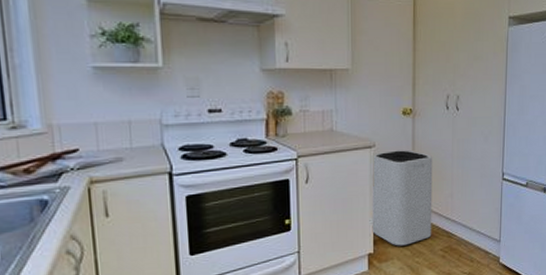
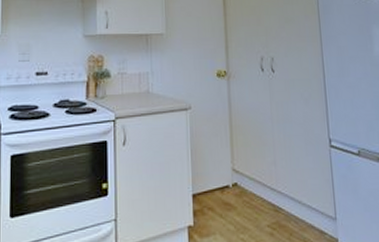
trash can: present [371,150,433,246] -> none [188,112,257,219]

